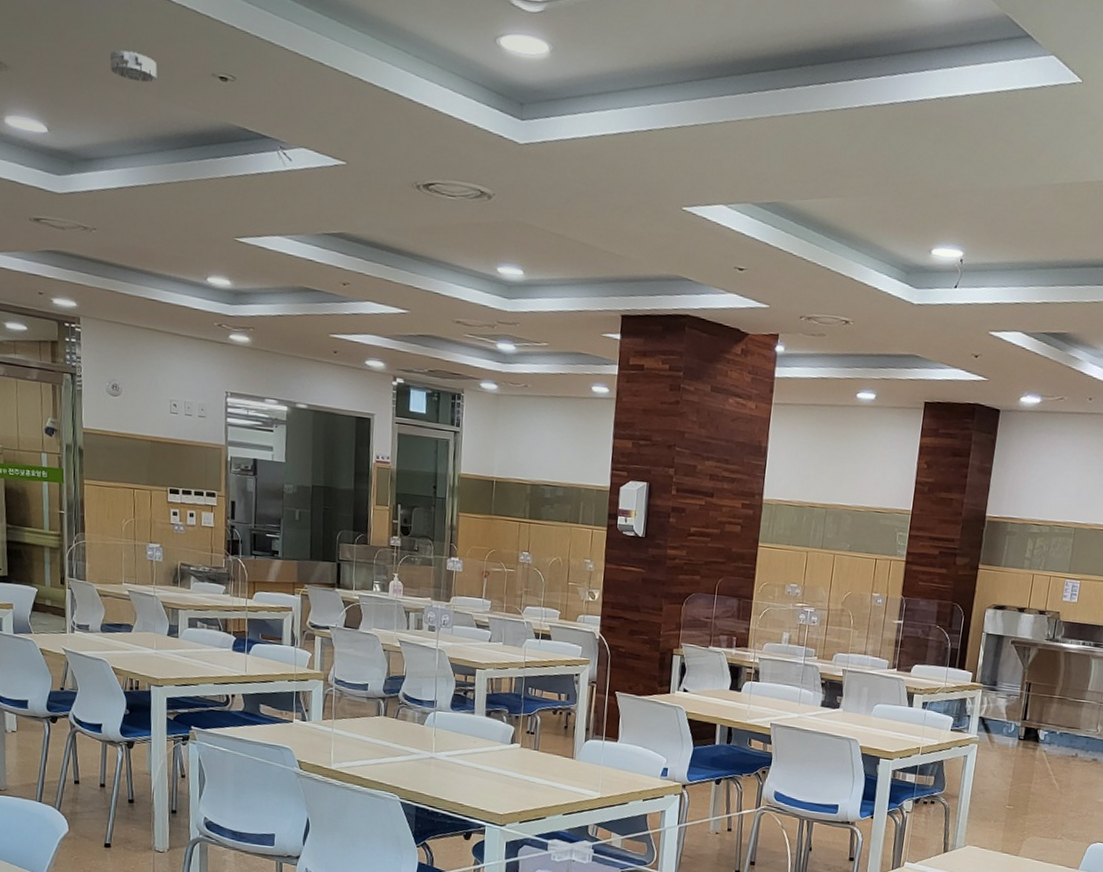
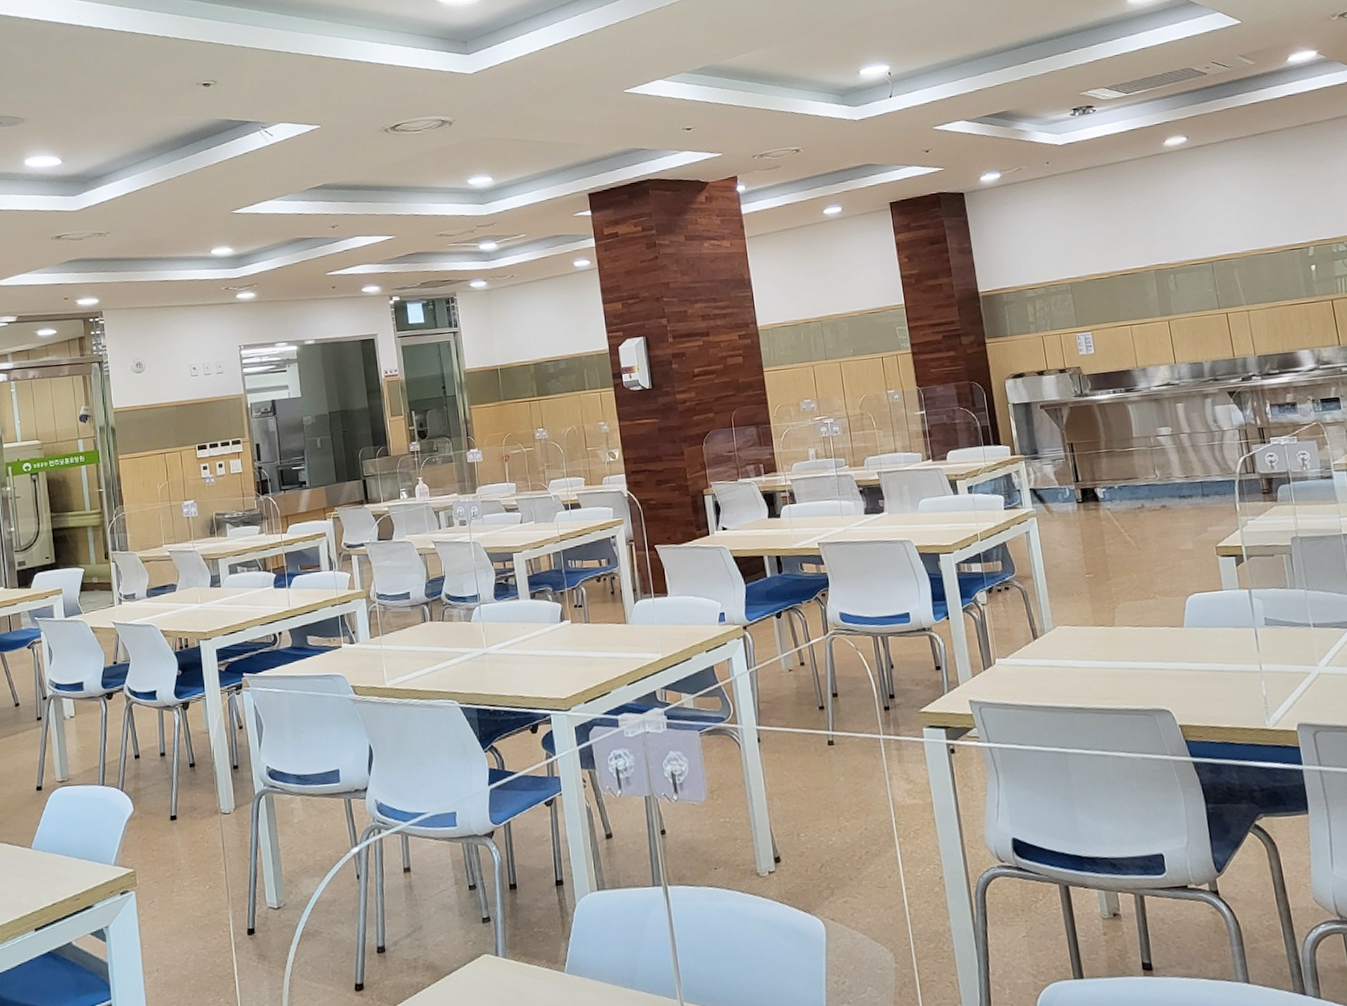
smoke detector: present [109,50,157,83] -> none [108,82,150,105]

